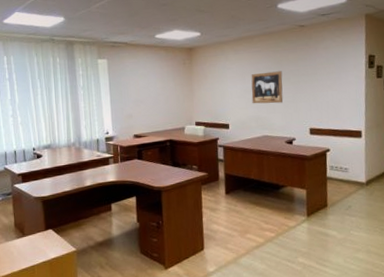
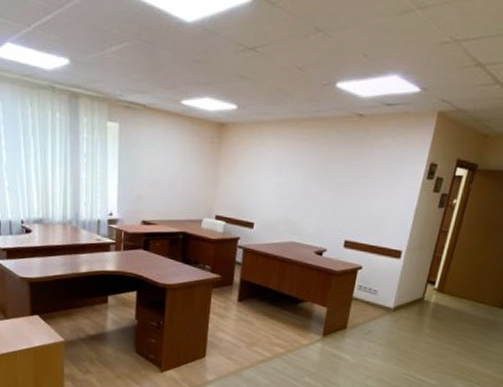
wall art: present [251,71,283,104] -> none [285,166,326,207]

